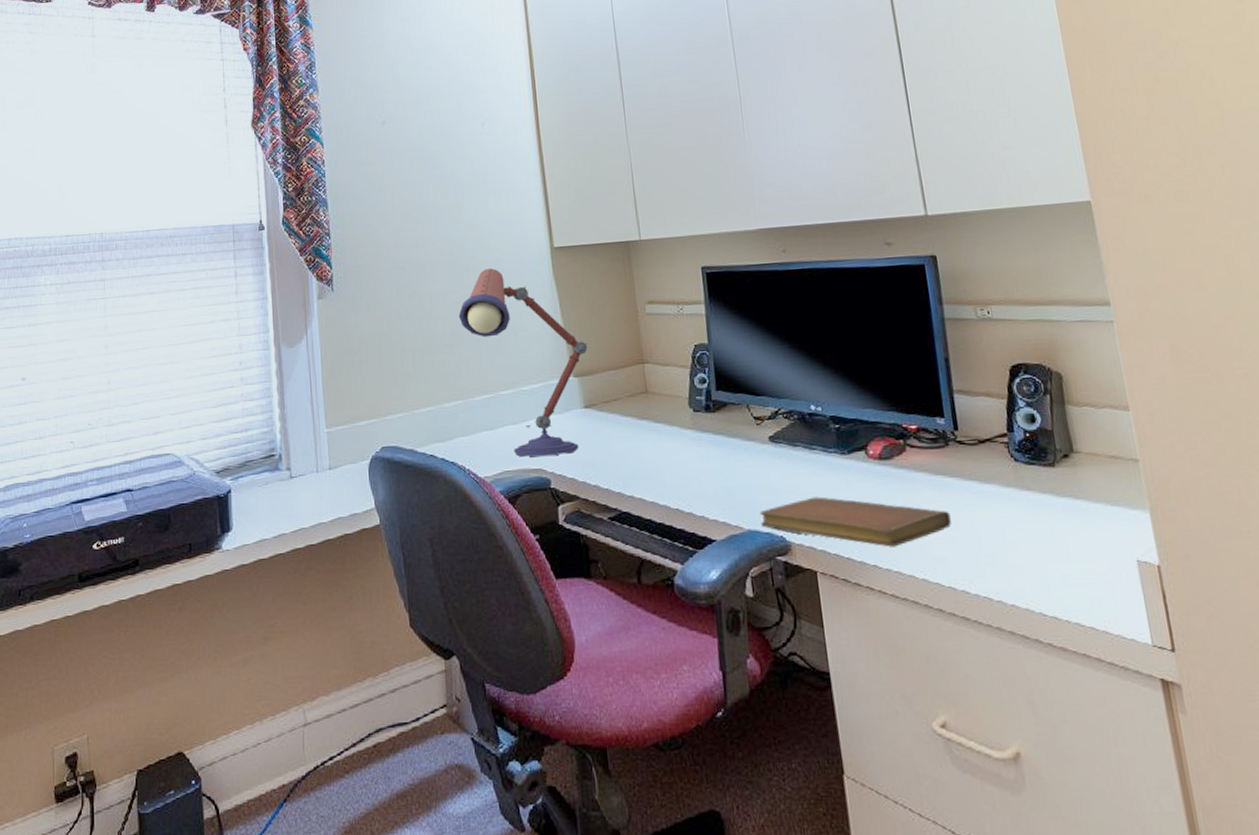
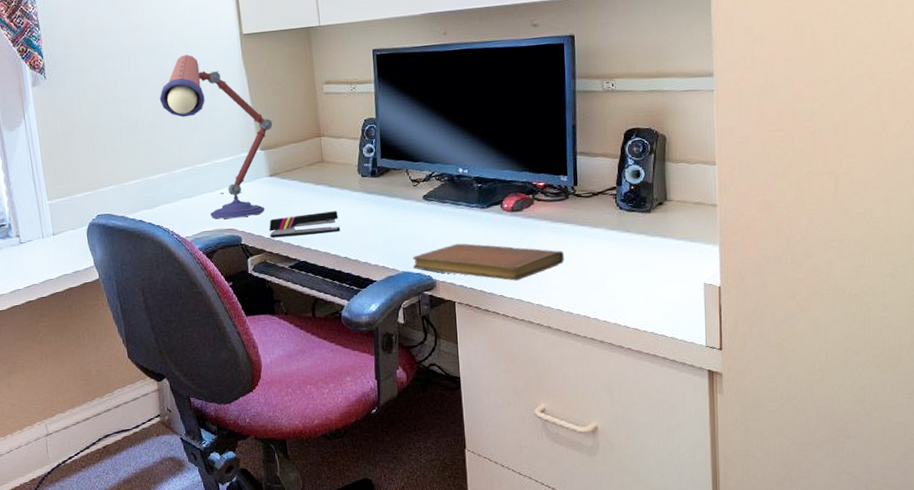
stapler: none [584,451,670,481] -> present [269,211,340,237]

